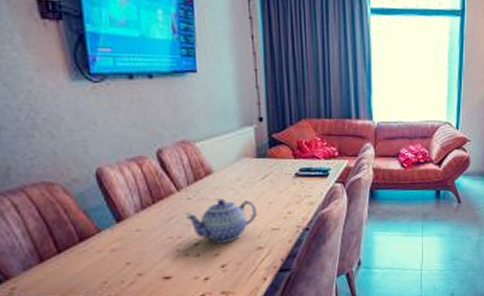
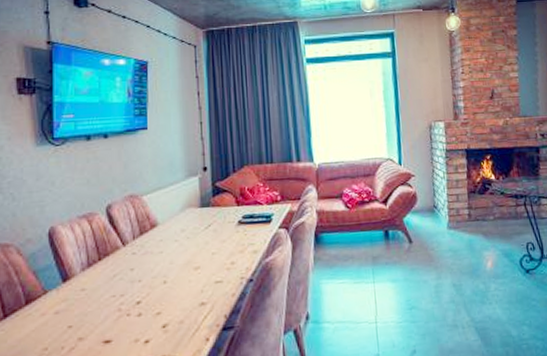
teapot: present [185,198,257,243] -> none [129,251,200,300]

